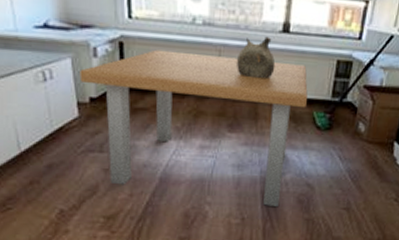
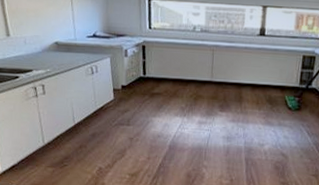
dining table: present [79,49,308,208] -> none [115,50,280,172]
ceramic jug: present [237,36,276,79] -> none [226,39,255,71]

